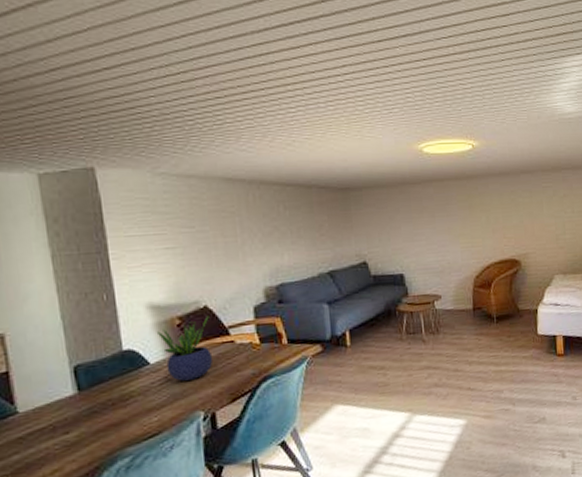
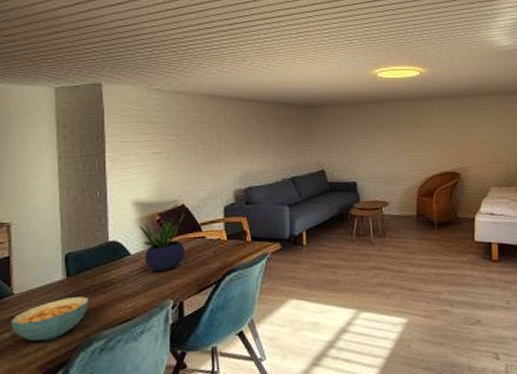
cereal bowl: none [19,411,108,463] -> present [10,296,89,342]

